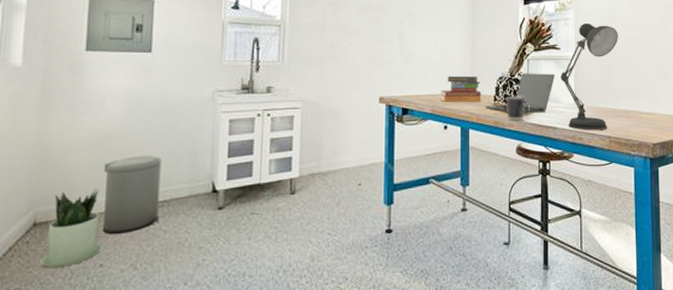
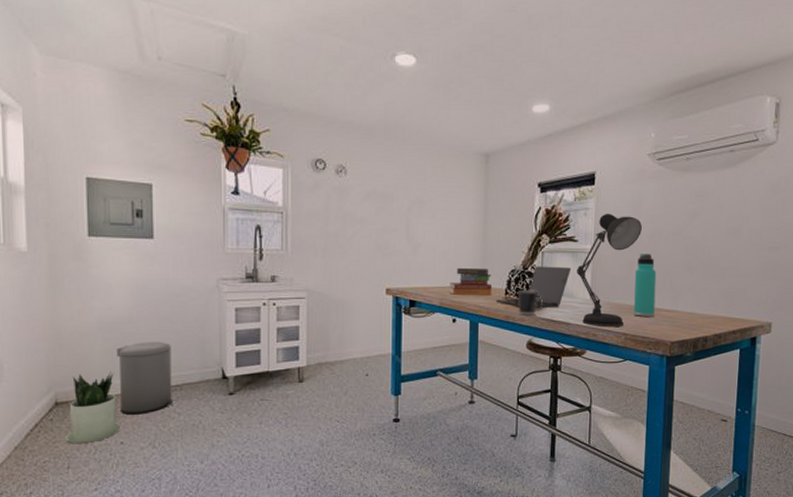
thermos bottle: none [614,59,636,120] -> present [634,253,657,317]

